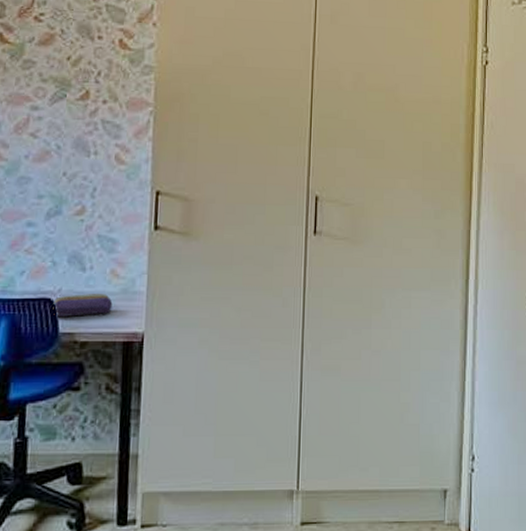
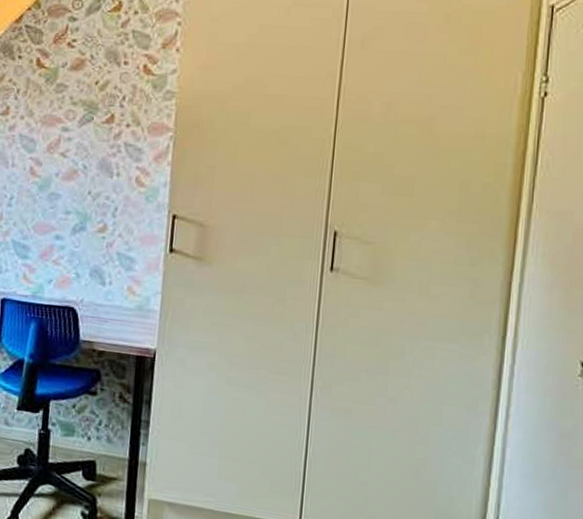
pencil case: present [53,294,113,318] -> none [75,306,128,328]

